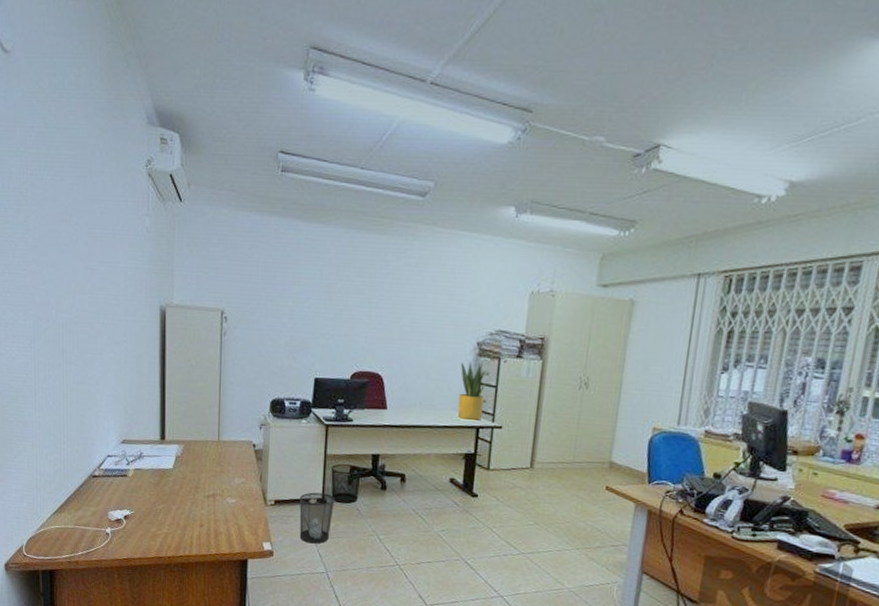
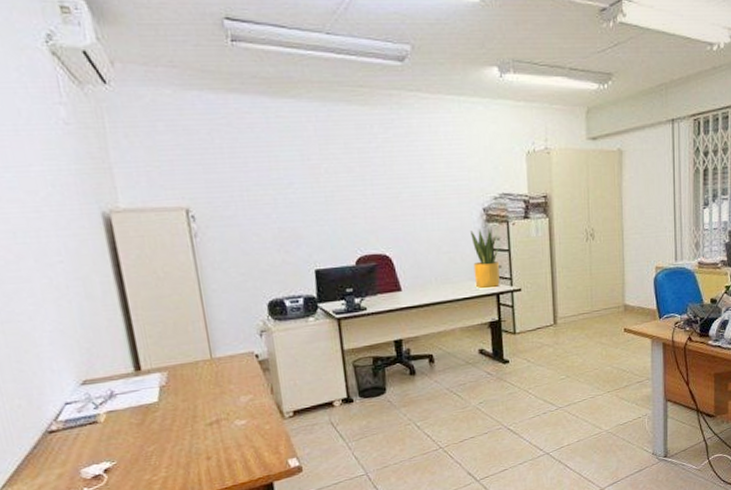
waste bin: present [299,492,335,544] -> none [321,391,363,449]

